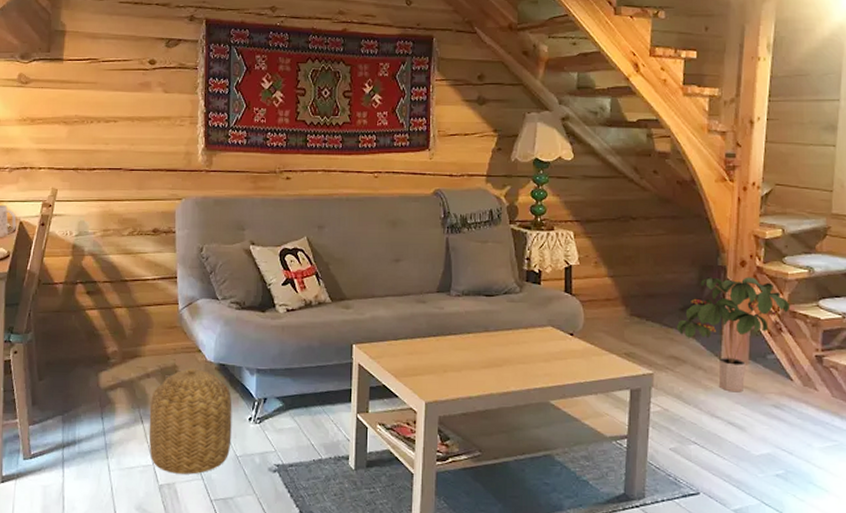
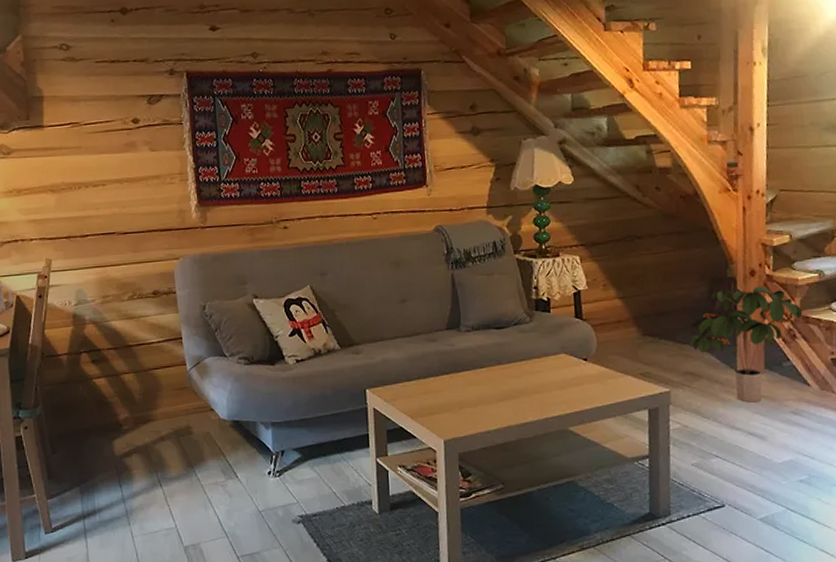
basket: present [149,368,232,475] -> none [167,428,253,534]

